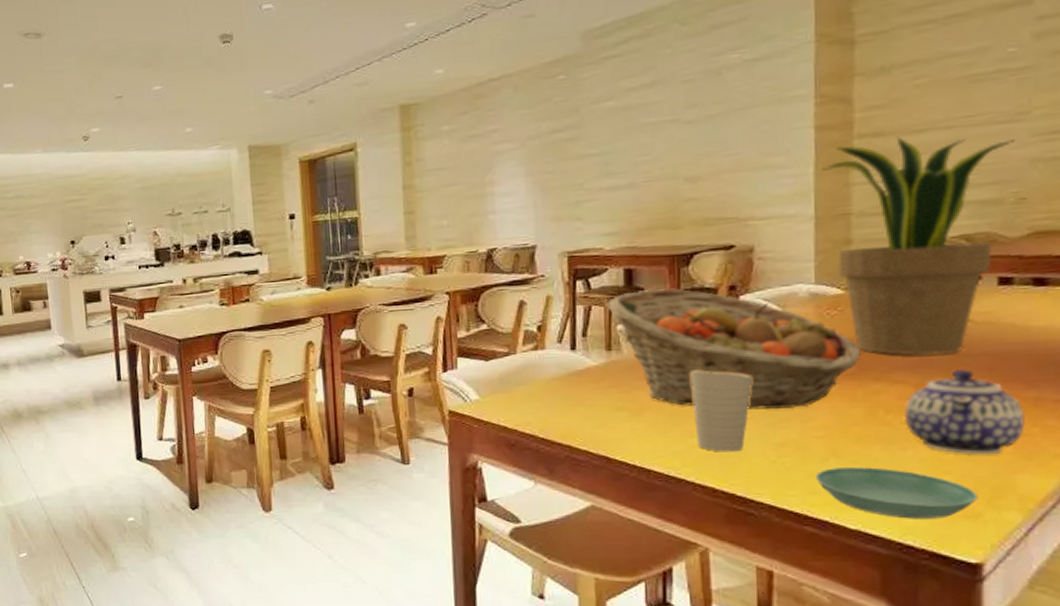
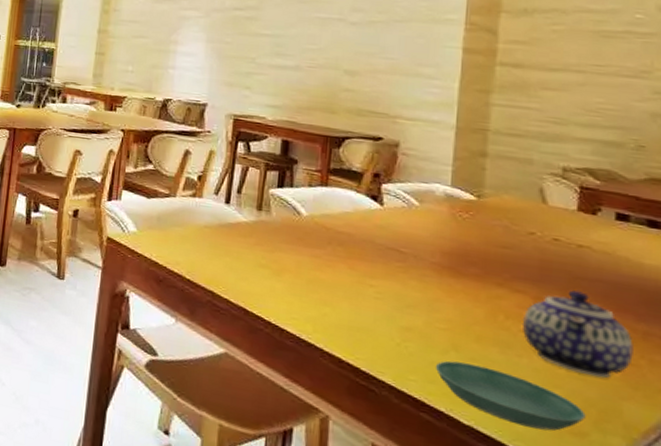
fruit basket: present [607,288,861,410] -> none [262,161,487,298]
cup: present [691,370,753,452] -> none [329,243,387,328]
potted plant: present [823,137,1016,356] -> none [467,69,638,275]

